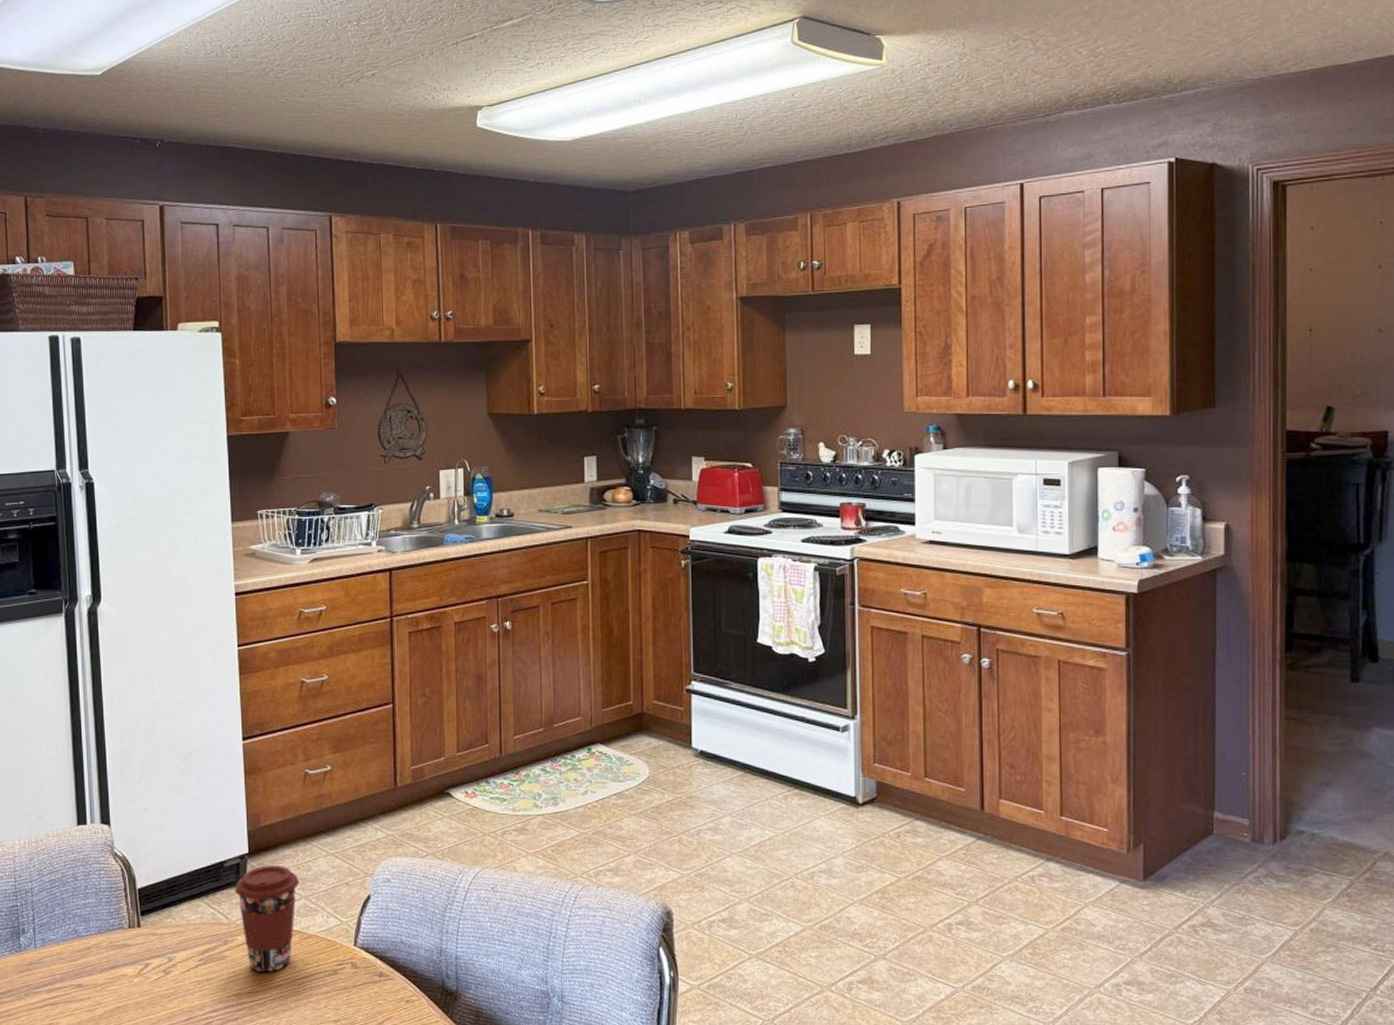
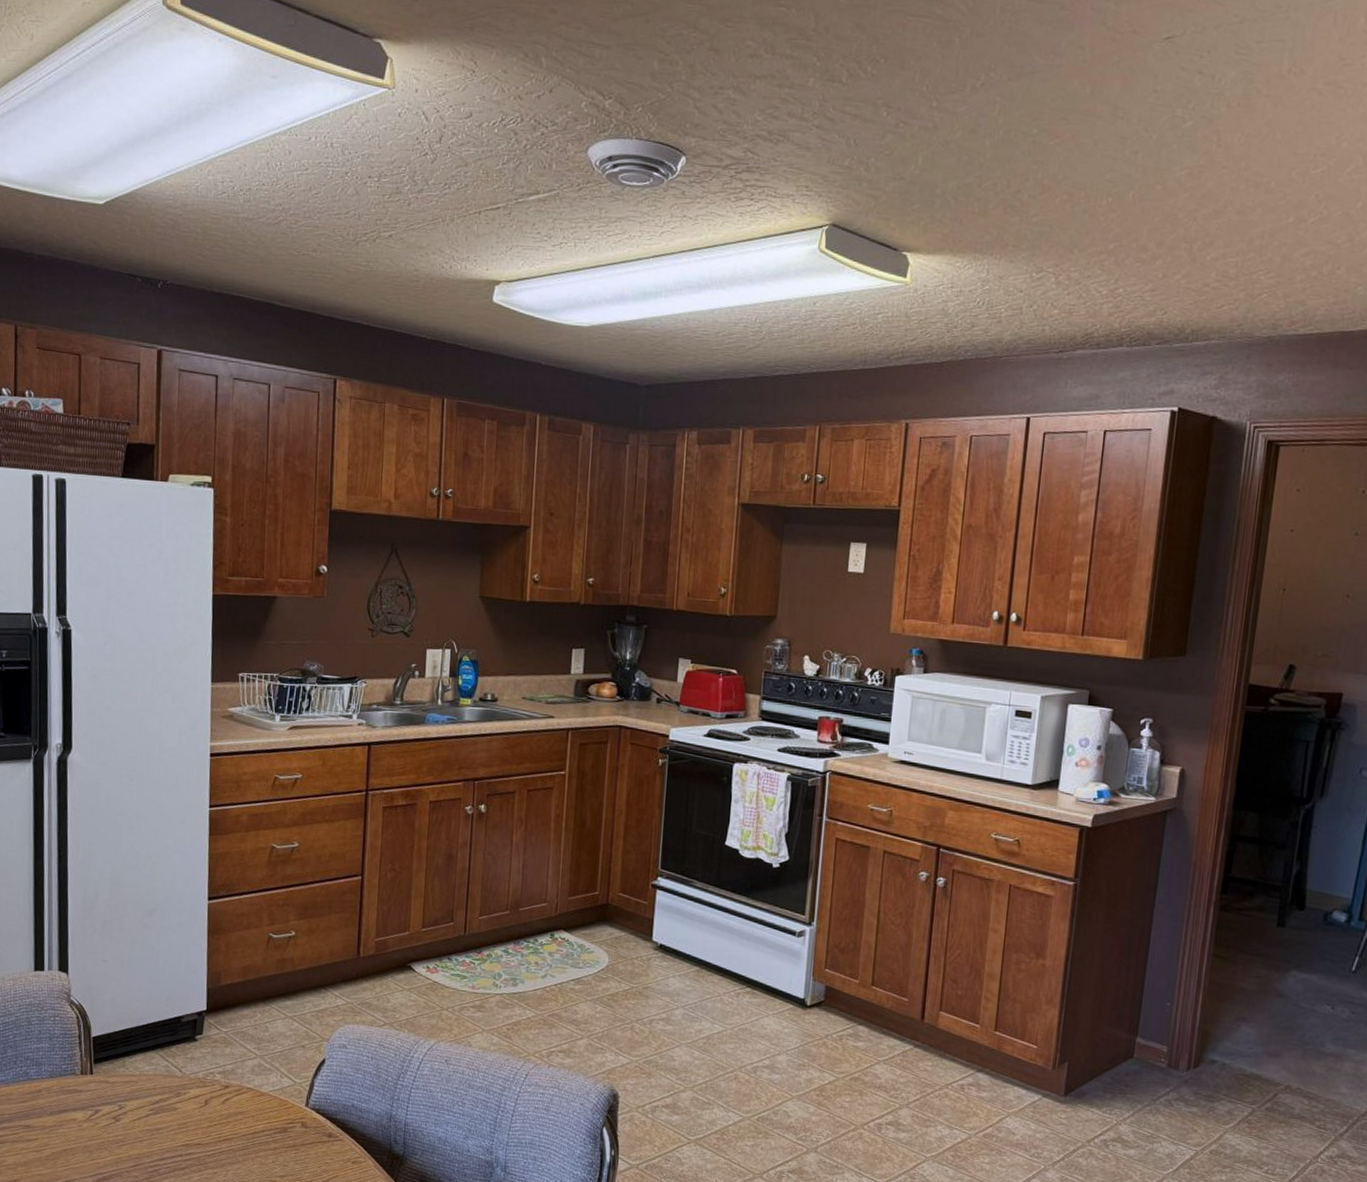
coffee cup: present [235,865,300,973] -> none [190,1023,256,1126]

